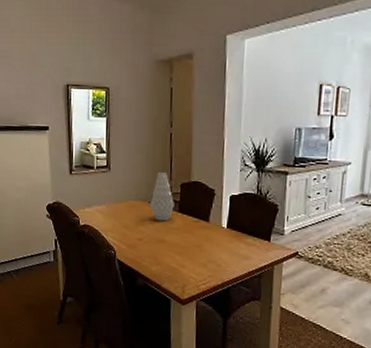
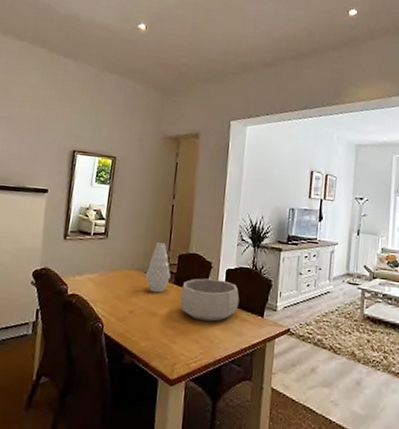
decorative bowl: none [185,205,245,247] -> present [180,278,240,322]

